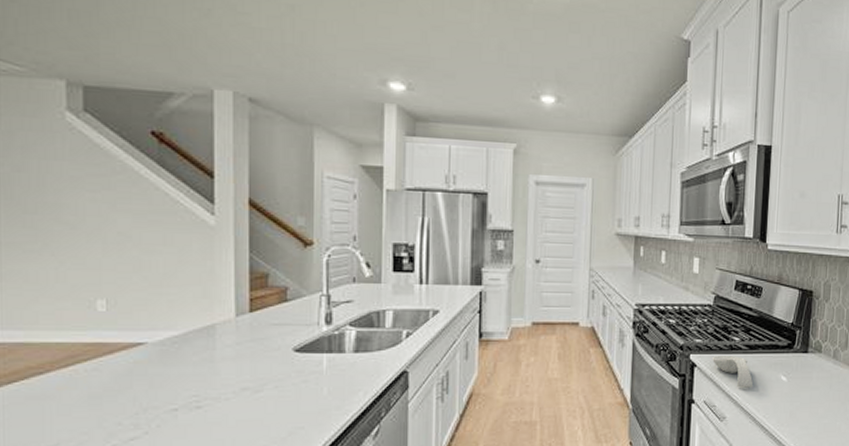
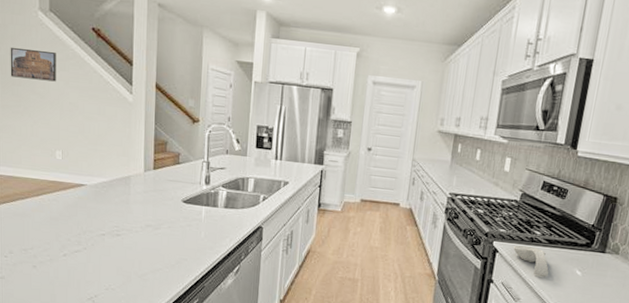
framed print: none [19,161,95,205] -> present [10,47,56,82]

